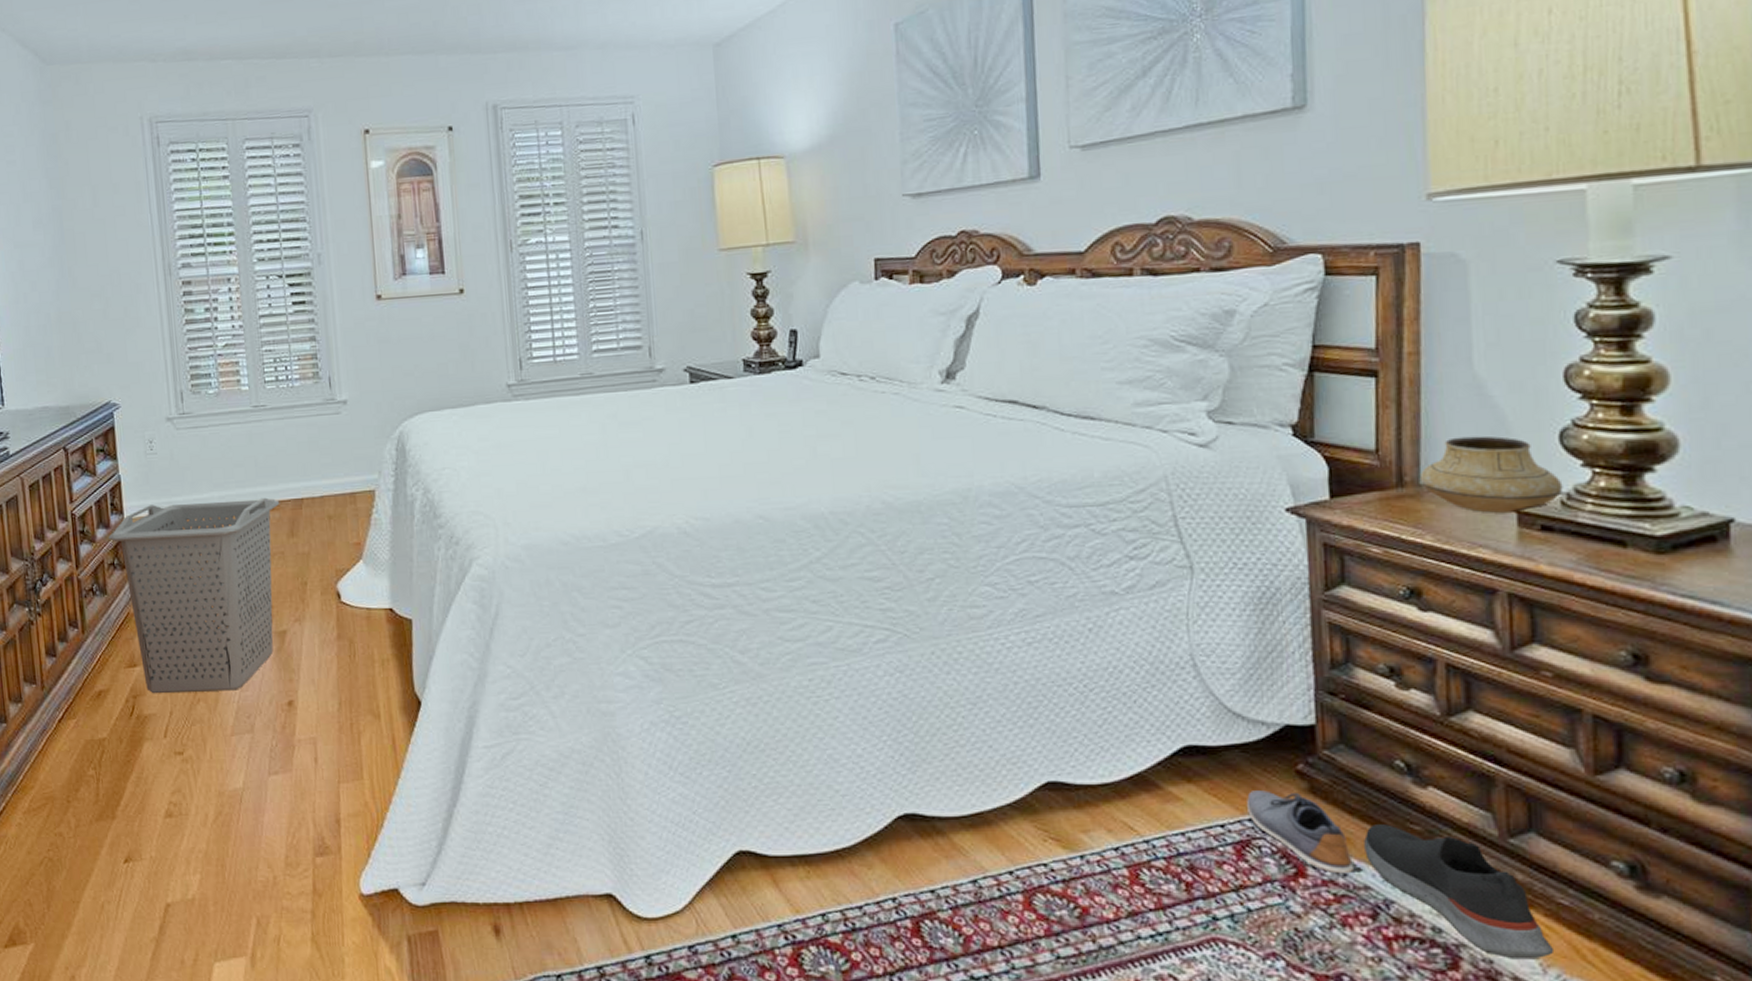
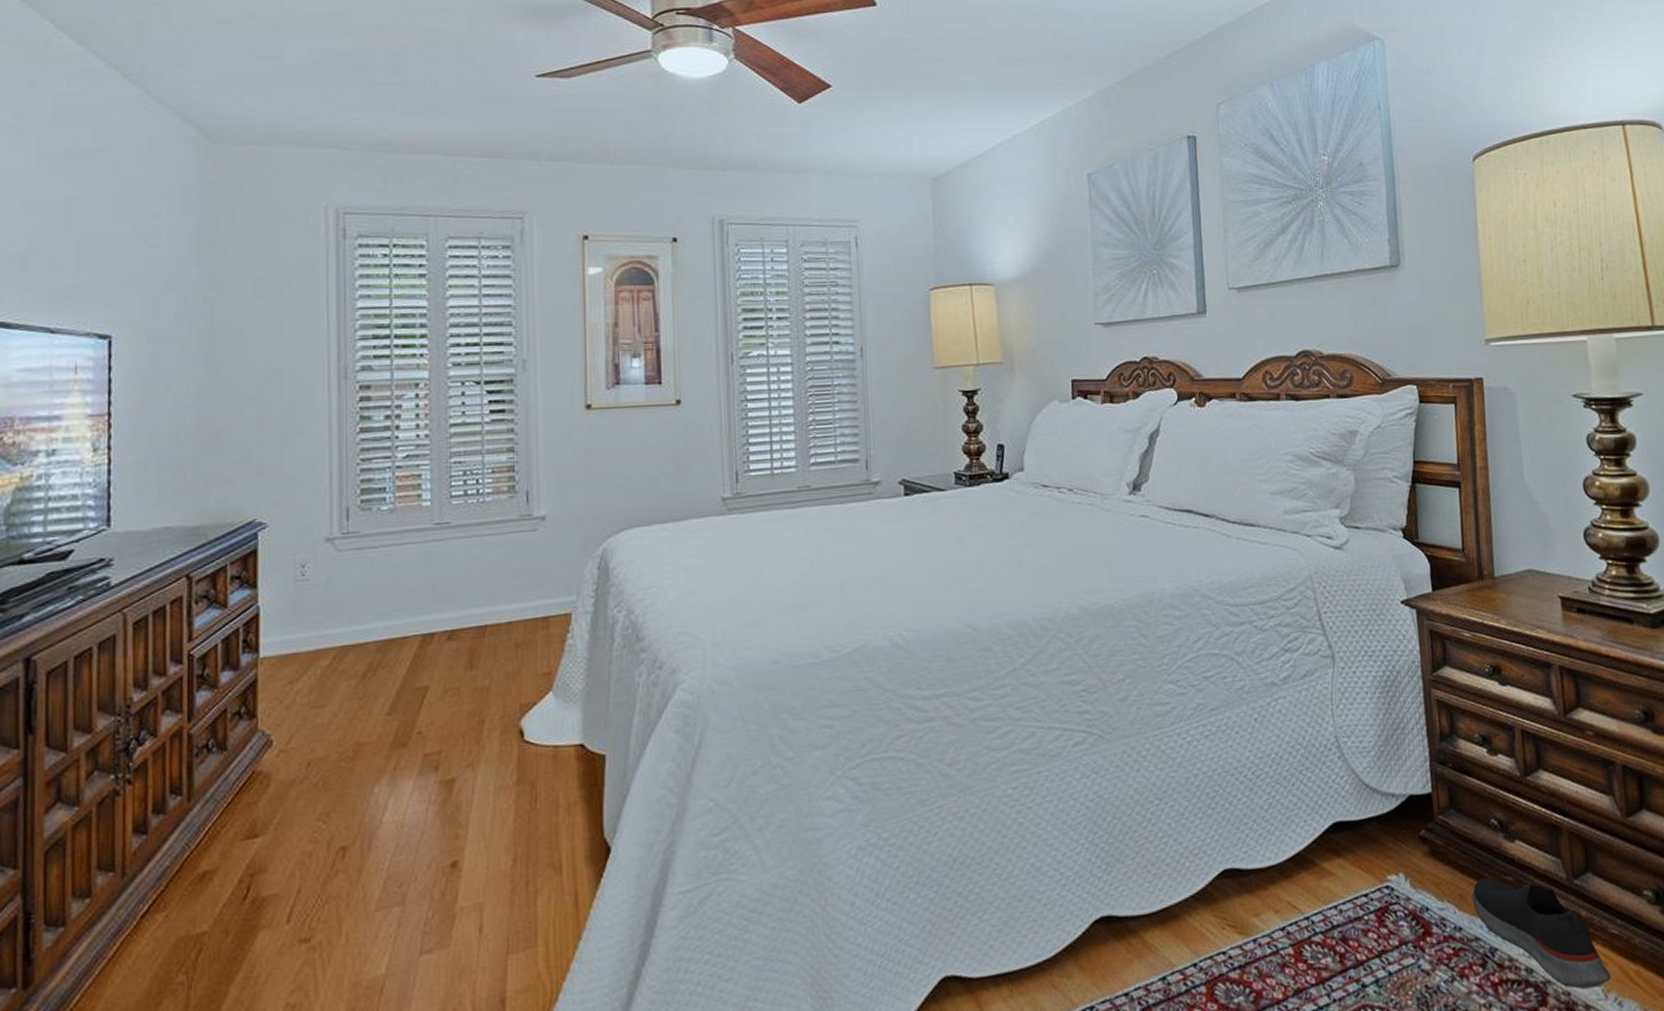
laundry basket: present [108,497,280,694] -> none [236,626,459,870]
shoe: present [1247,790,1364,874] -> none [1384,857,1474,929]
decorative pot: present [1419,436,1563,513] -> none [1493,535,1589,599]

